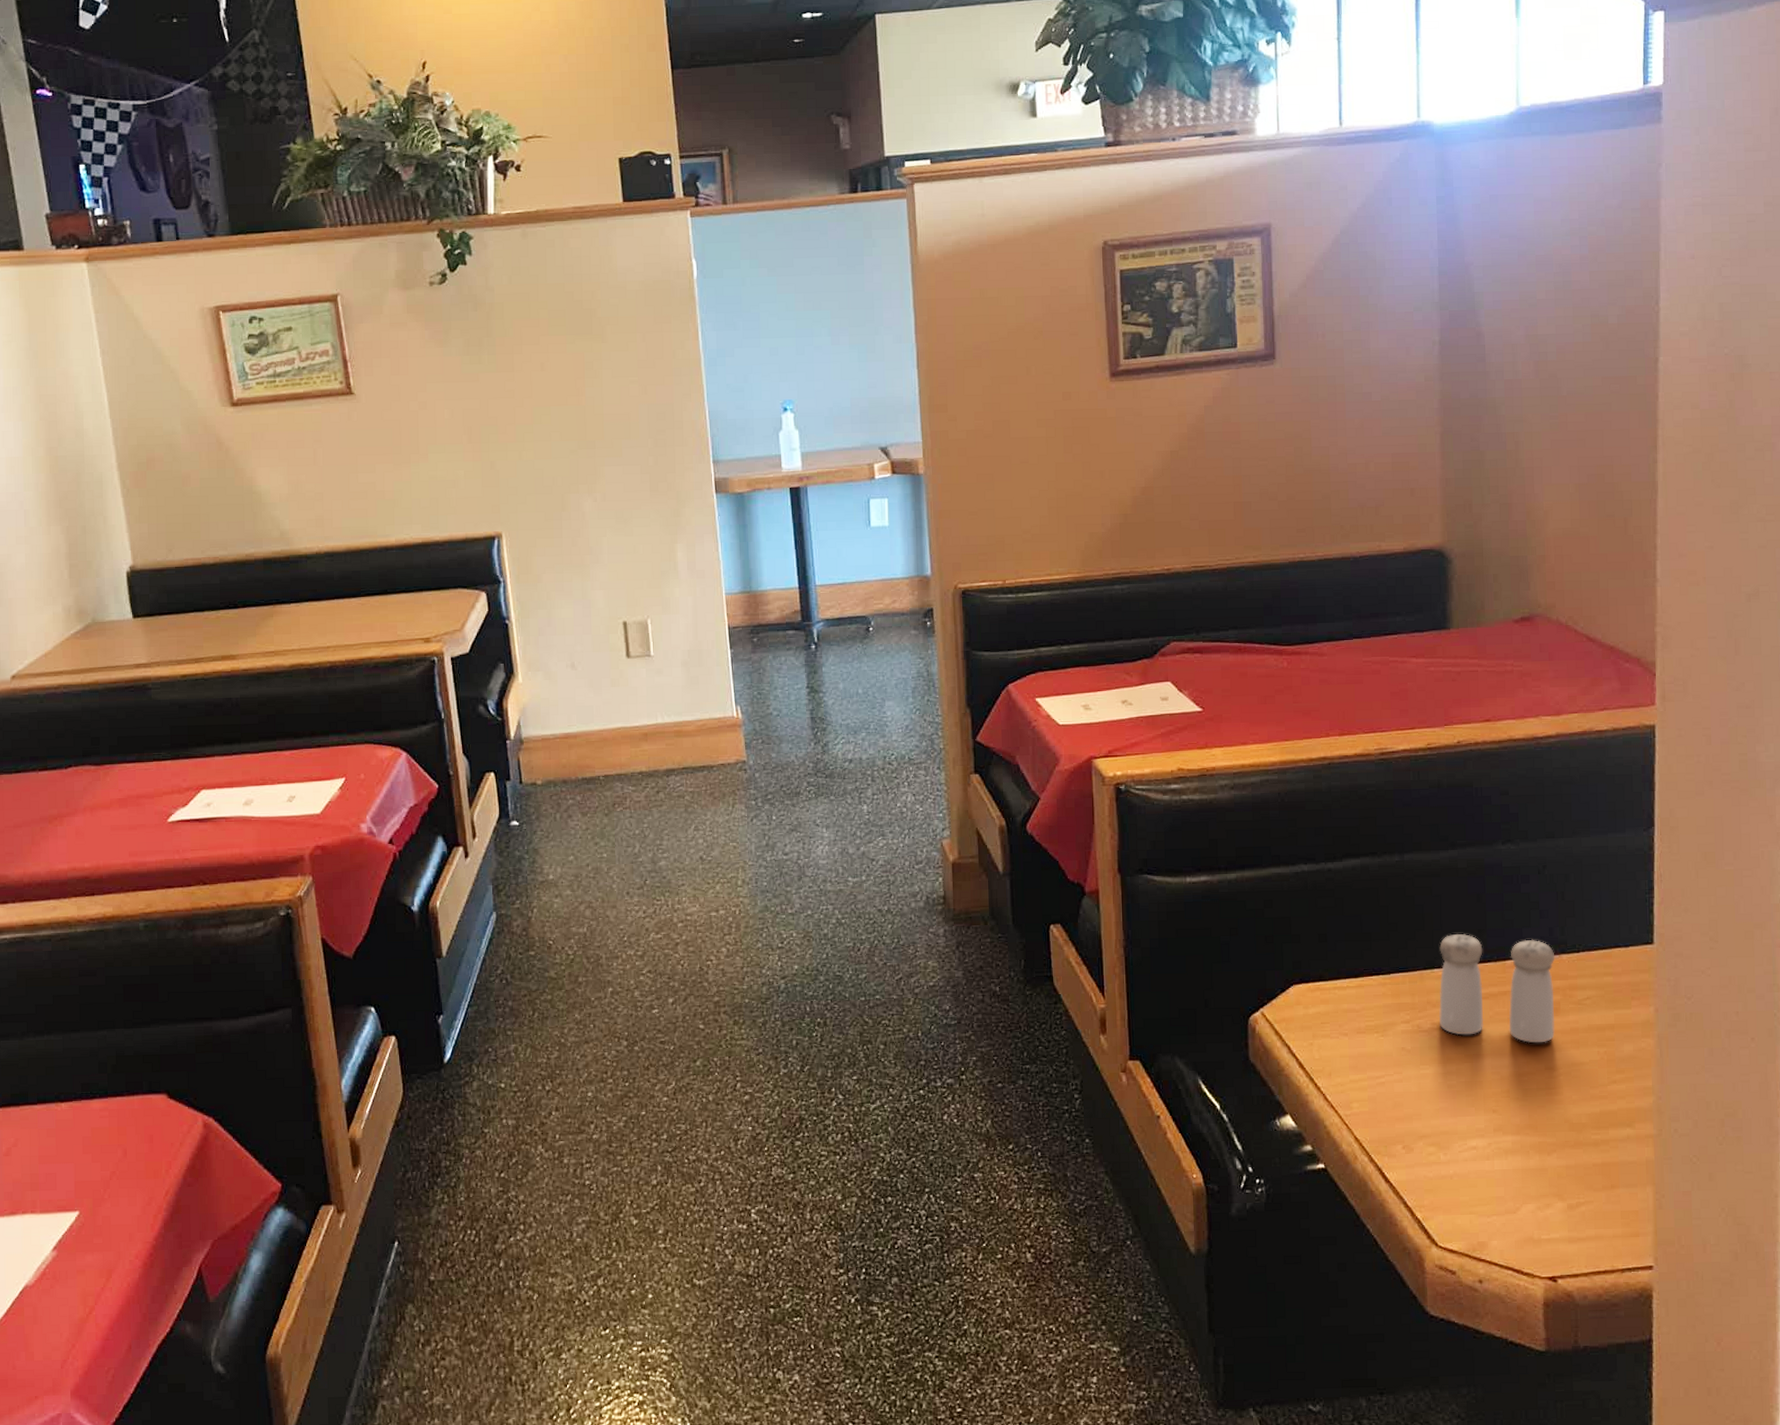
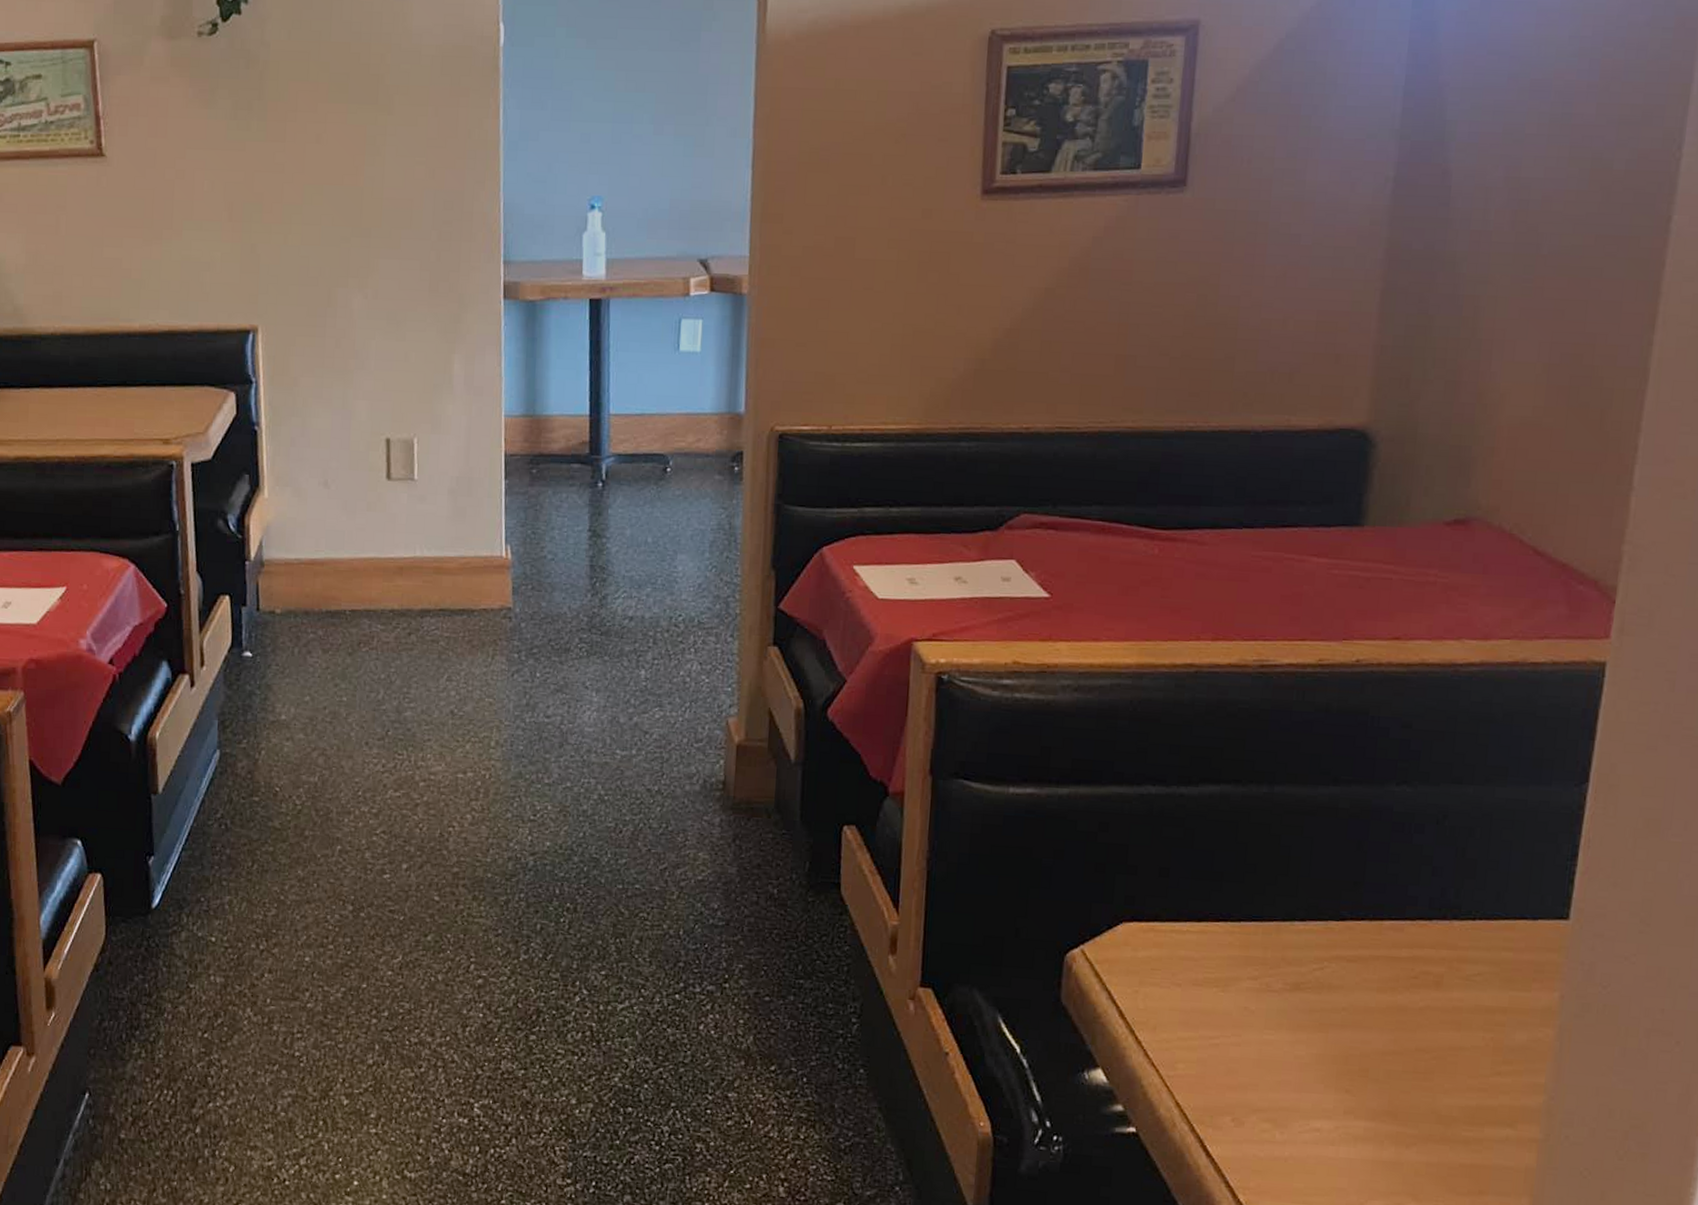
salt and pepper shaker: present [1438,934,1555,1044] -> none [1293,884,1444,1020]

